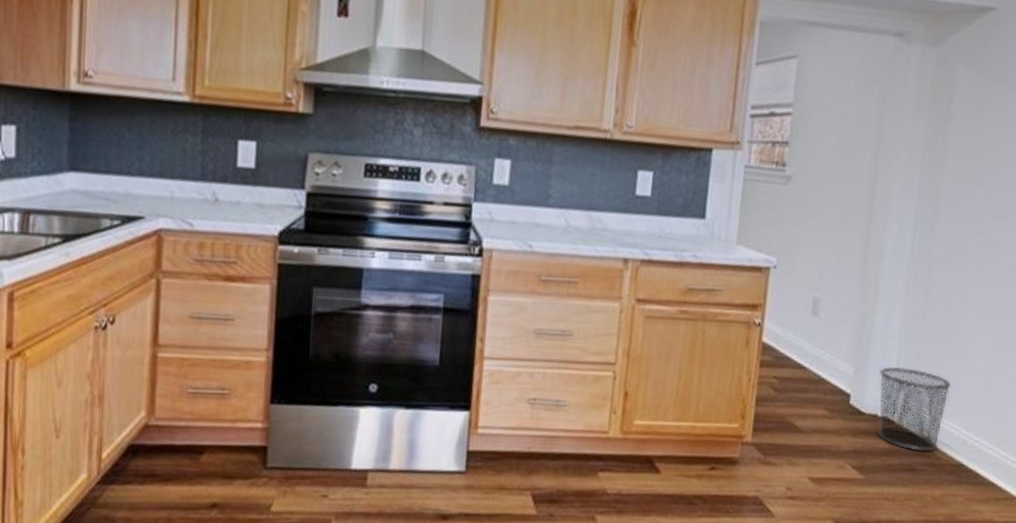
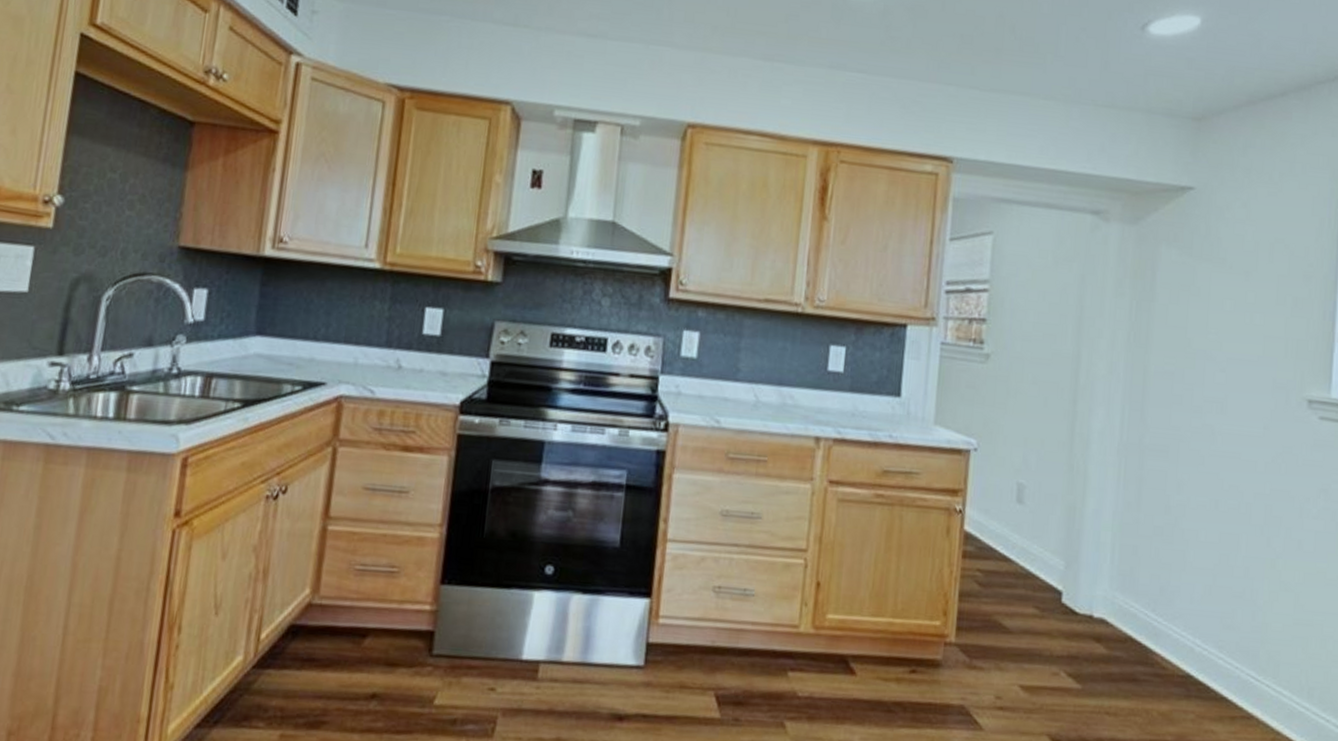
waste bin: present [877,367,952,452] -> none [1093,562,1173,660]

